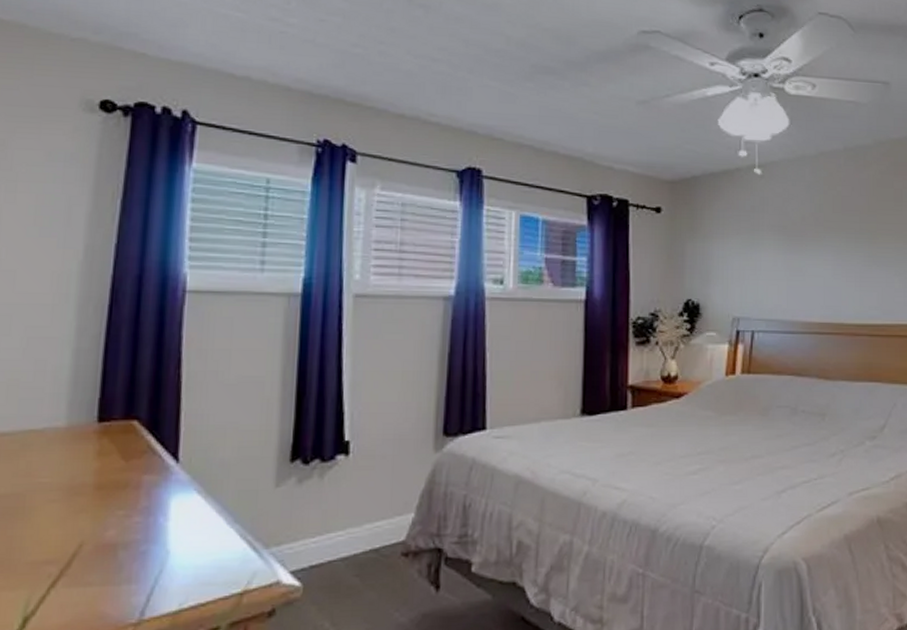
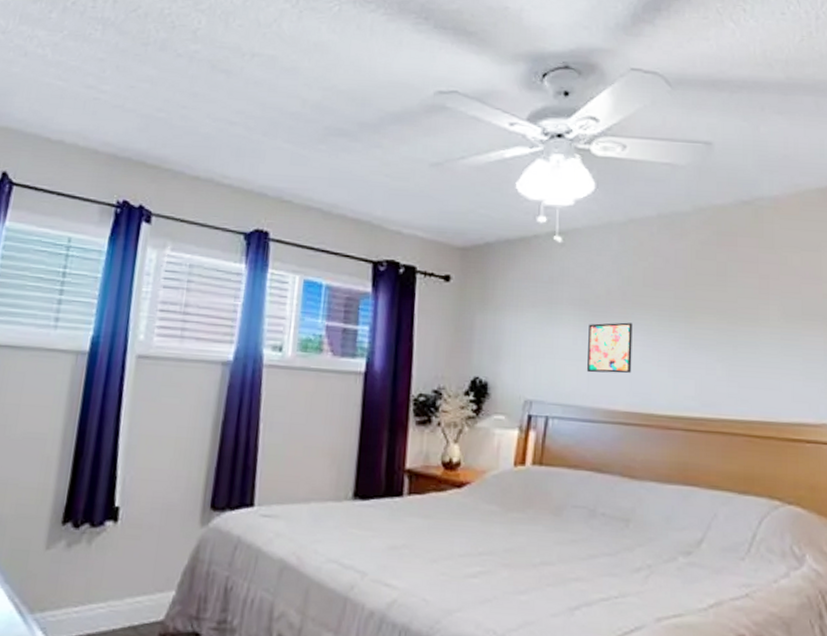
wall art: none [787,245,824,291] -> present [587,322,633,374]

